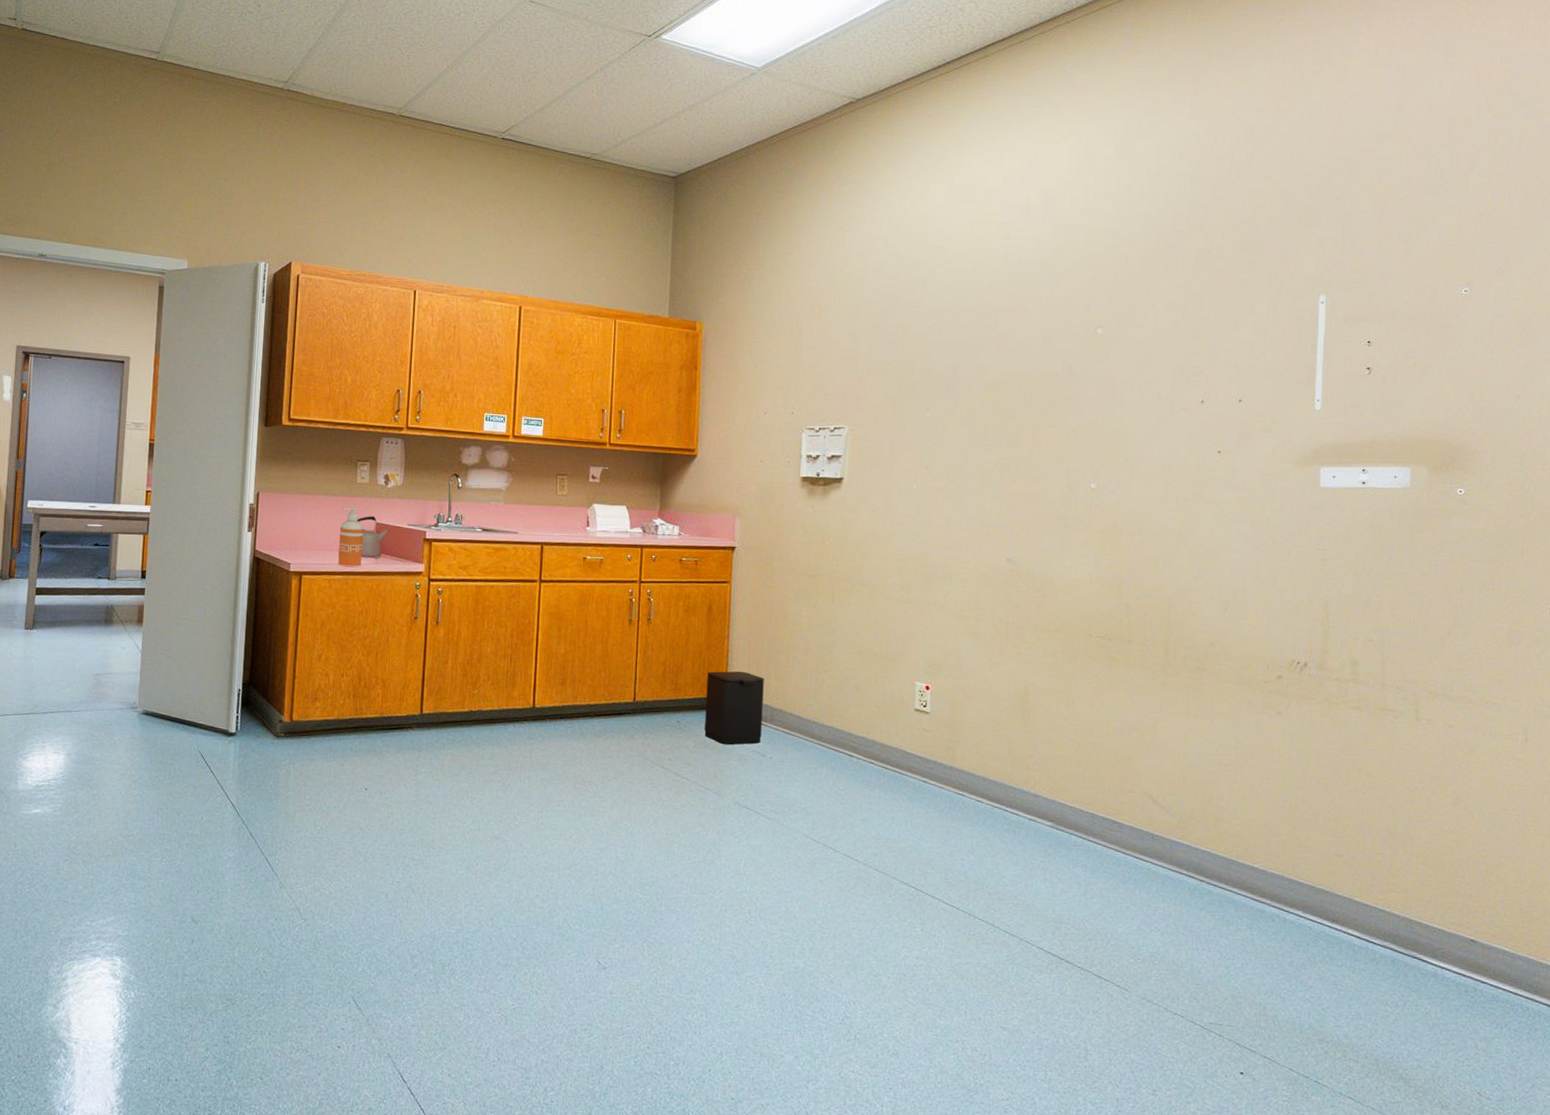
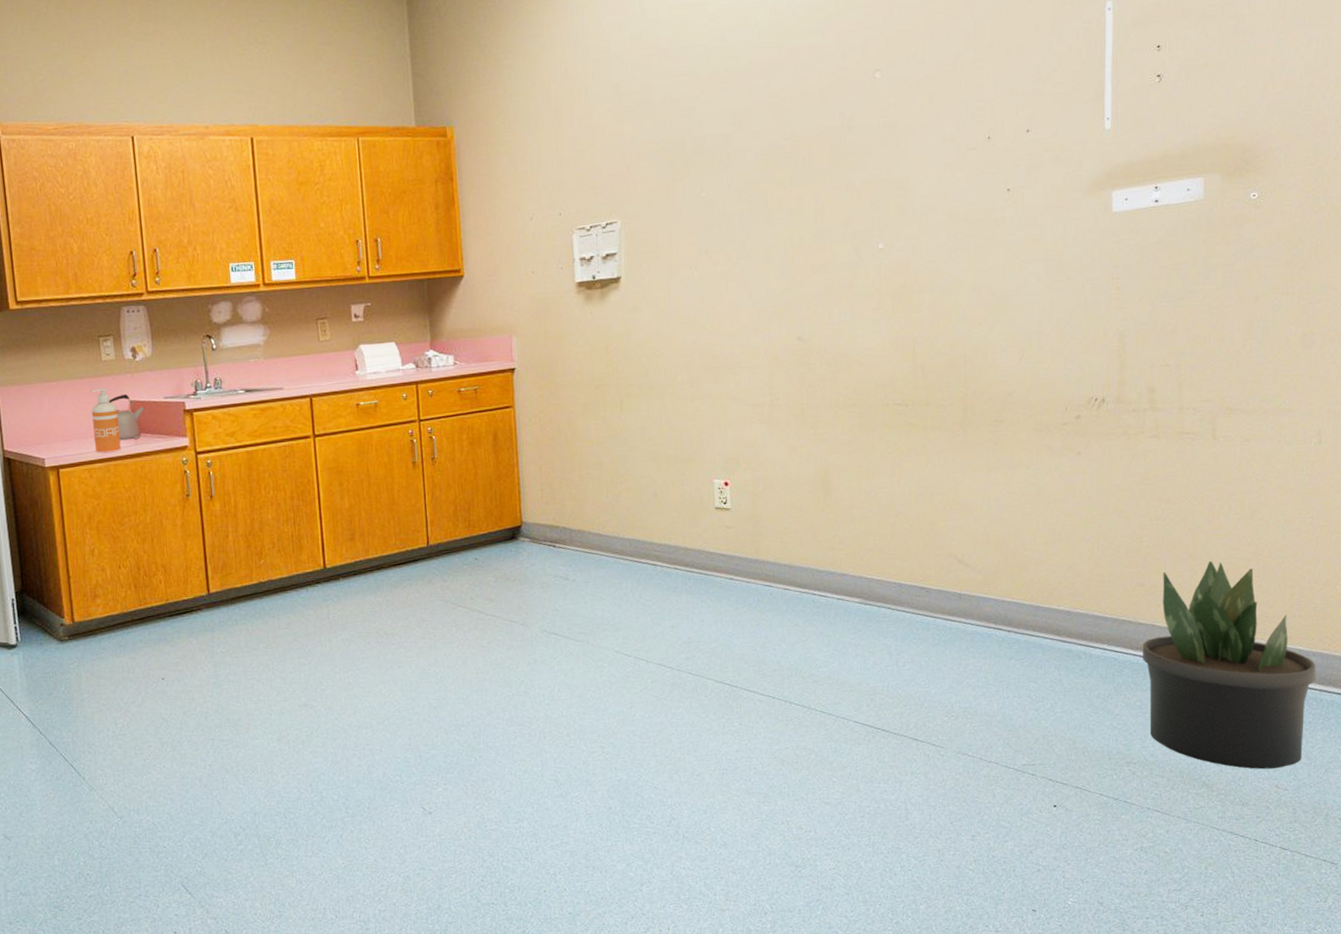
pedal bin: present [704,671,764,745] -> none [500,496,563,575]
planter: none [1338,843,1522,1074] -> present [1142,561,1316,770]

